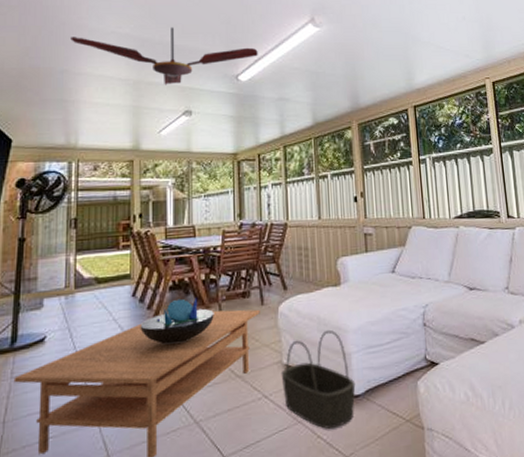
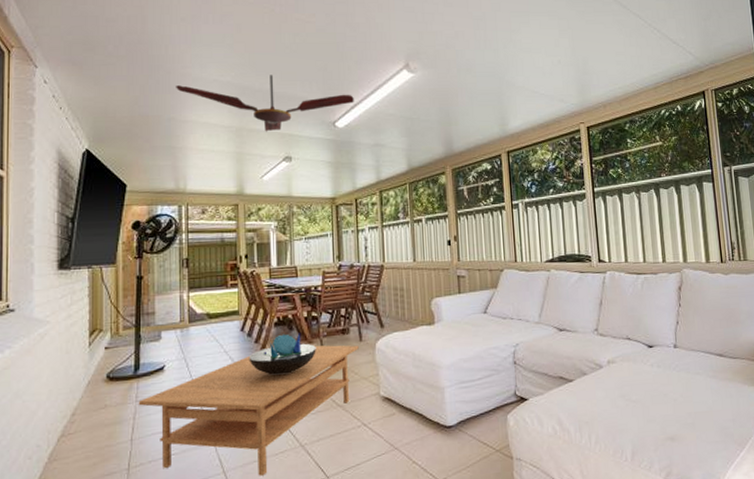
basket: present [281,329,356,429] -> none [378,365,449,456]

